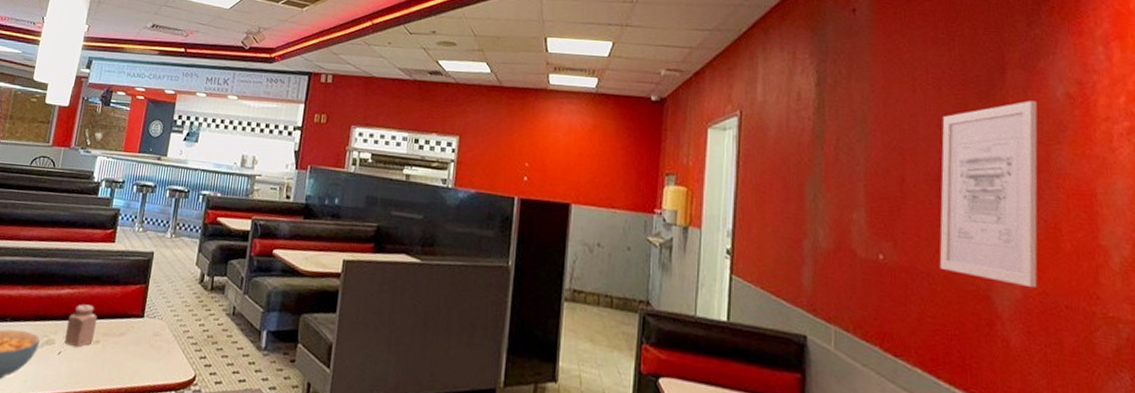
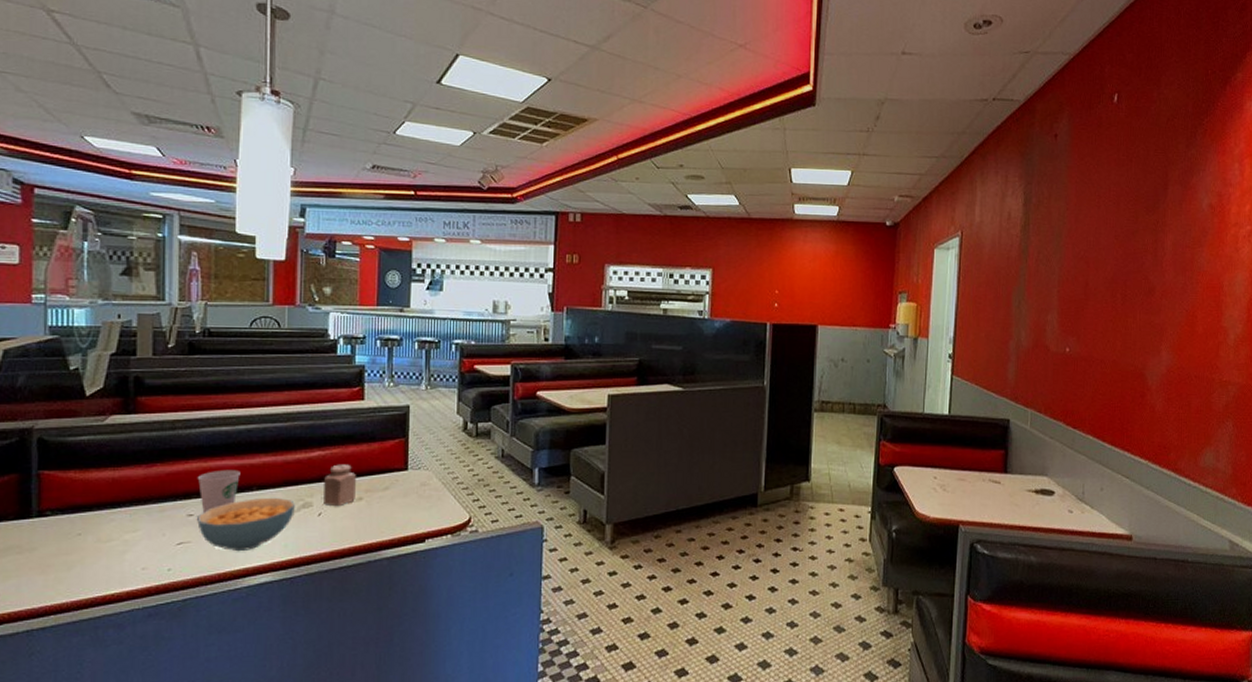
wall art: present [939,100,1038,287] -> none [1110,212,1188,363]

